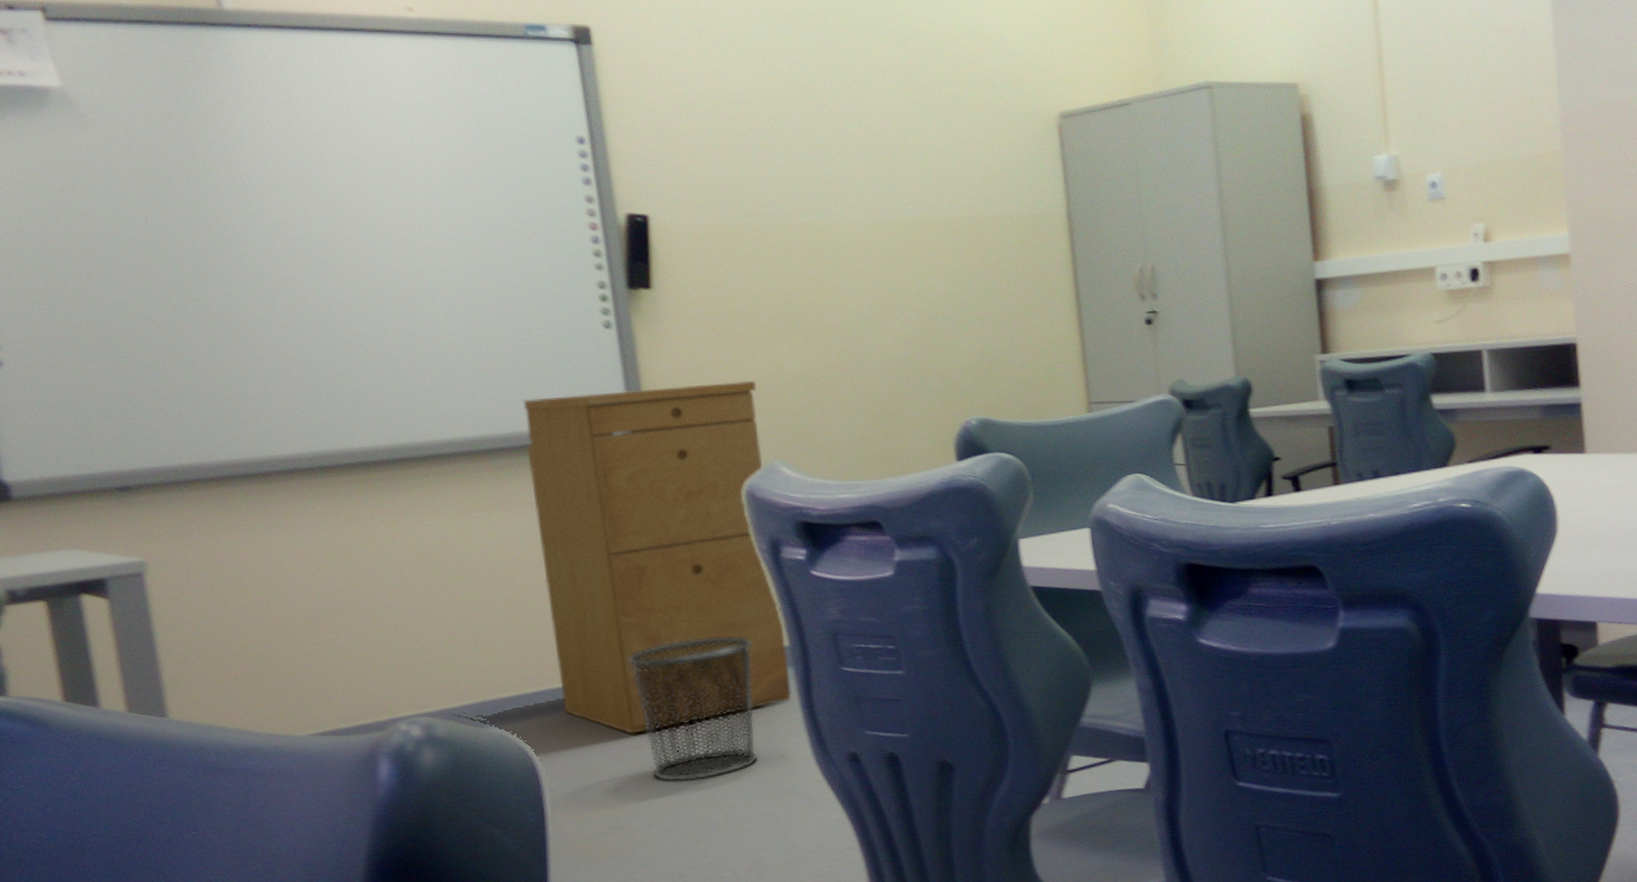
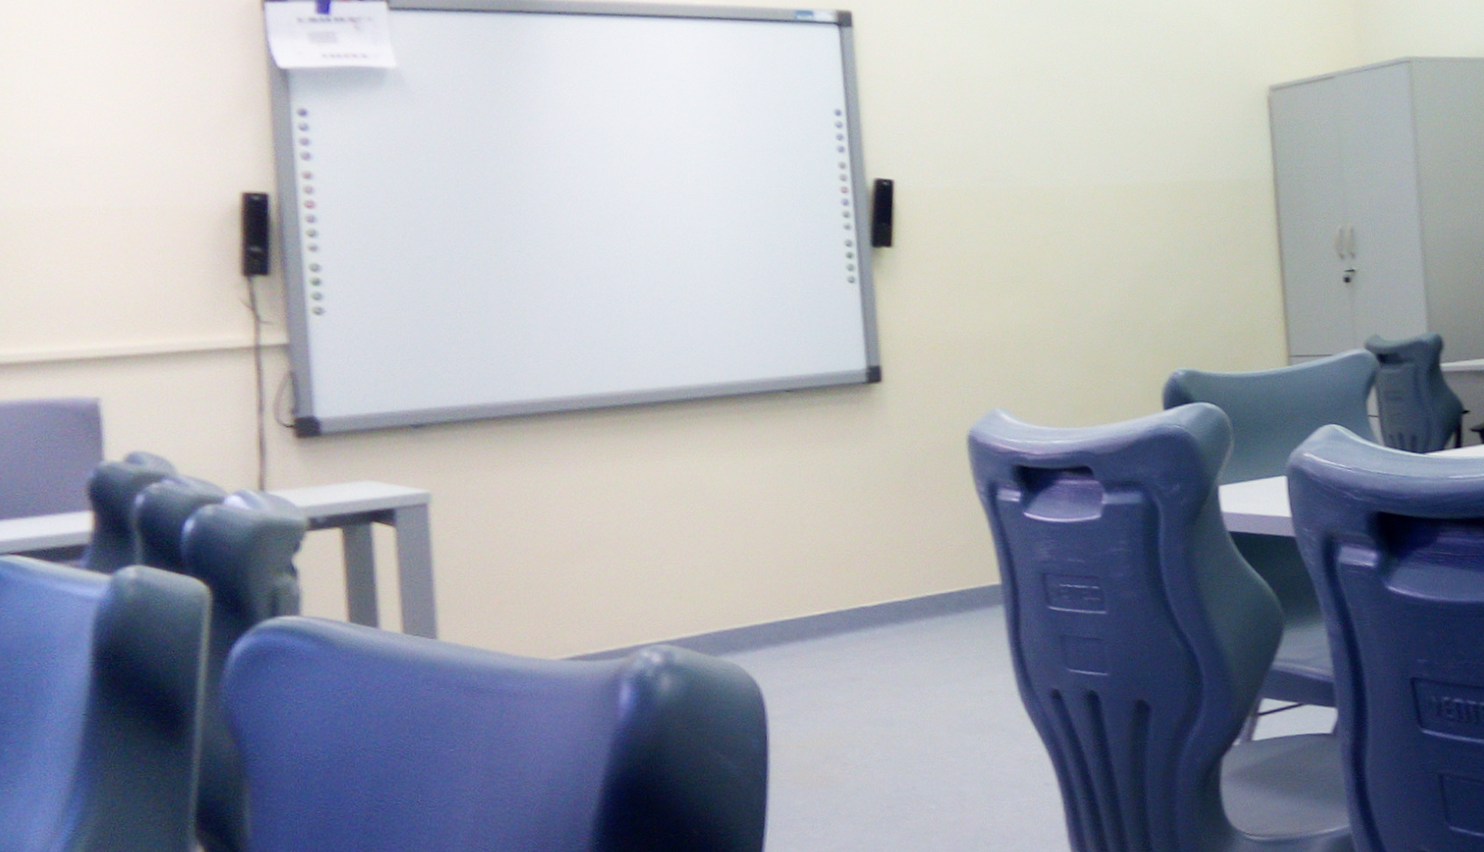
filing cabinet: present [521,380,791,734] -> none [771,332,1001,666]
waste bin: present [628,636,758,783] -> none [852,574,967,714]

